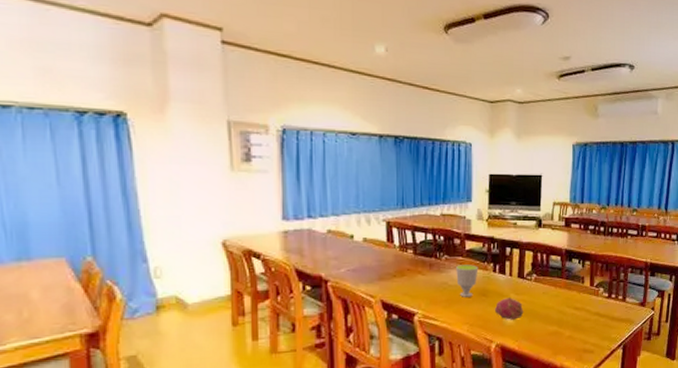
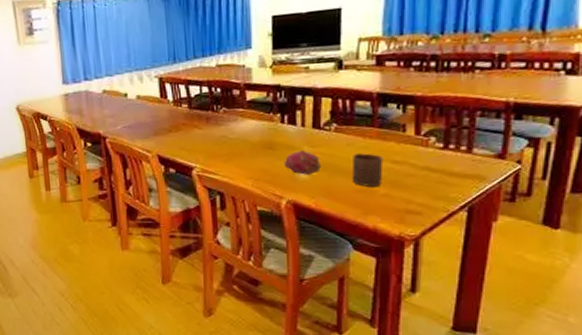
cup: present [456,264,479,297] -> none [236,116,263,151]
cup: none [546,300,569,330] -> present [351,153,383,187]

